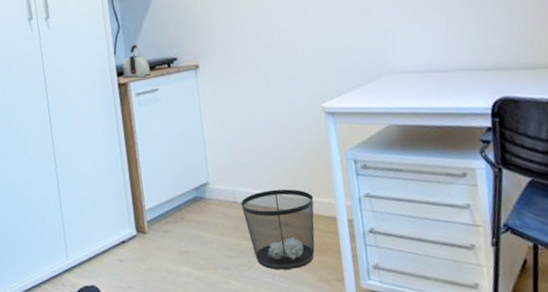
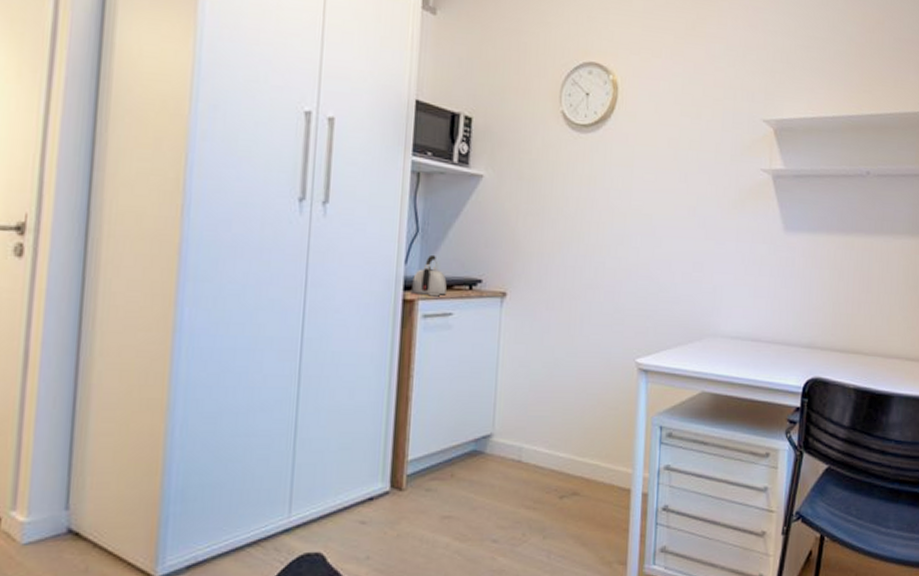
waste bin: present [240,189,315,270] -> none [525,451,610,547]

